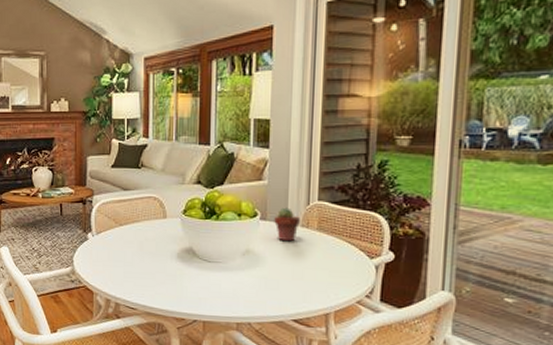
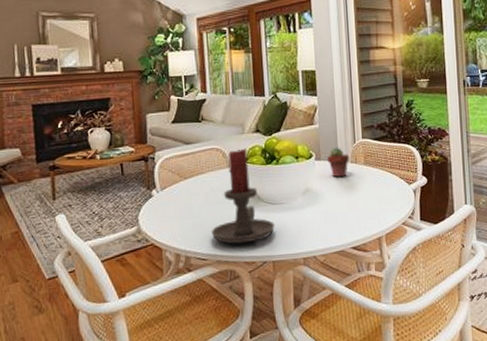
candle holder: none [142,200,209,299] -> present [211,148,275,244]

